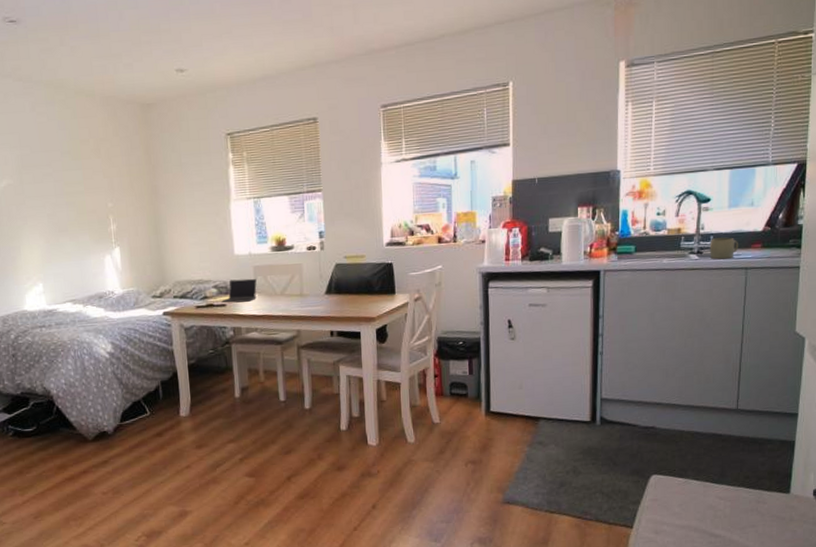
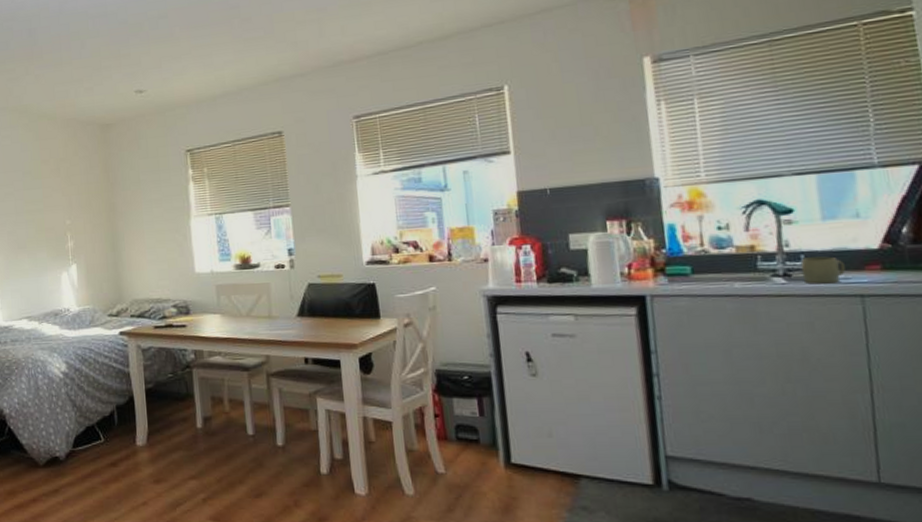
laptop computer: present [221,278,257,304] -> none [181,298,220,324]

